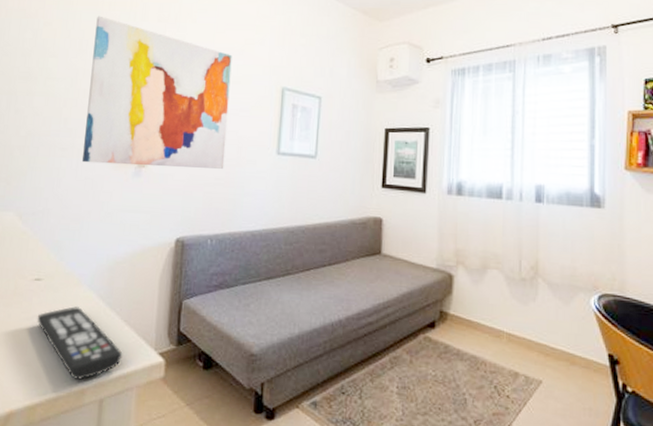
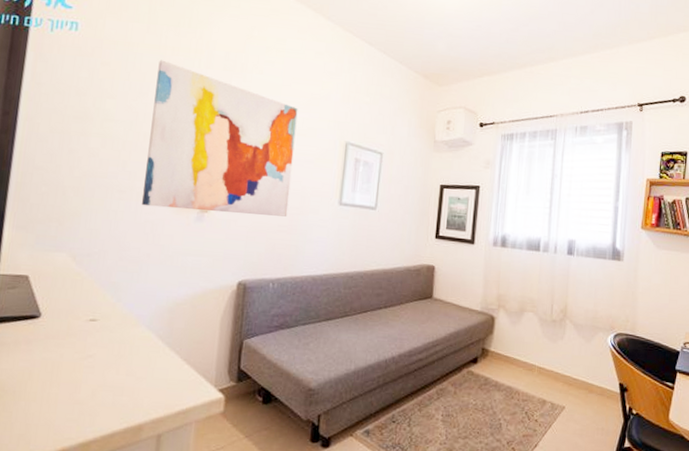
remote control: present [37,306,123,381] -> none [91,346,182,418]

